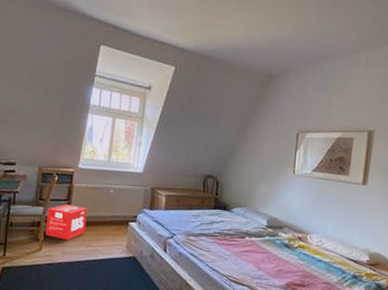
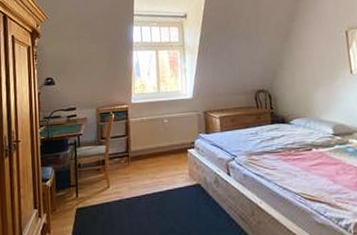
product box: present [46,204,87,240] -> none [109,139,148,175]

